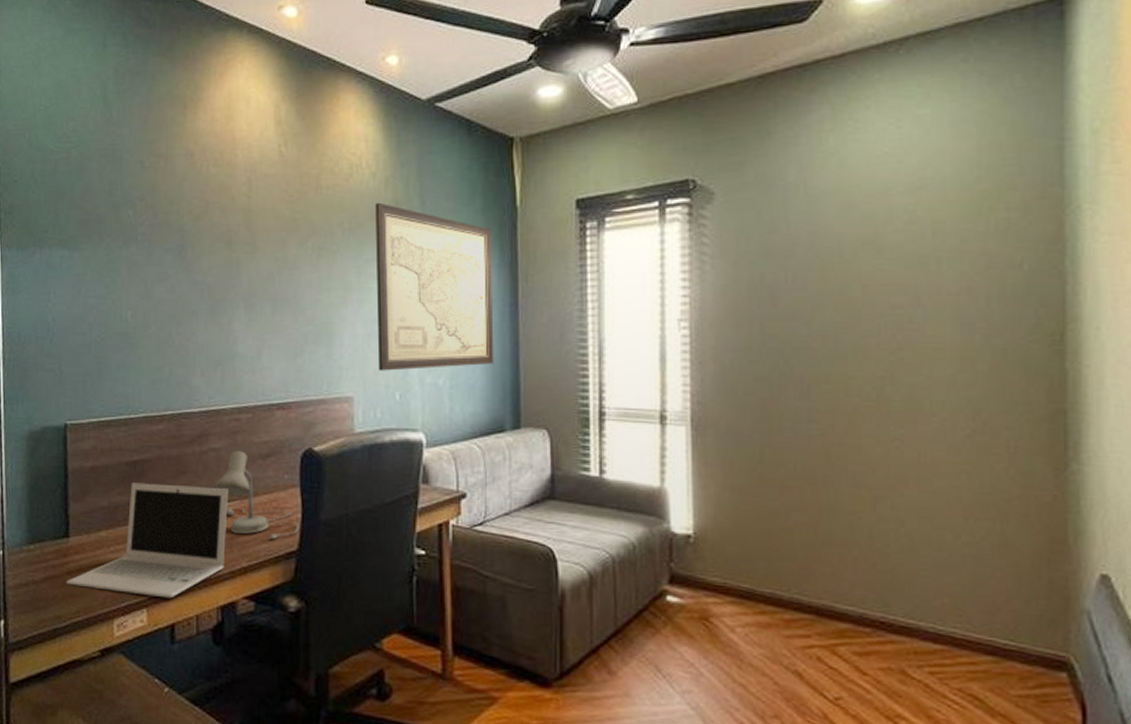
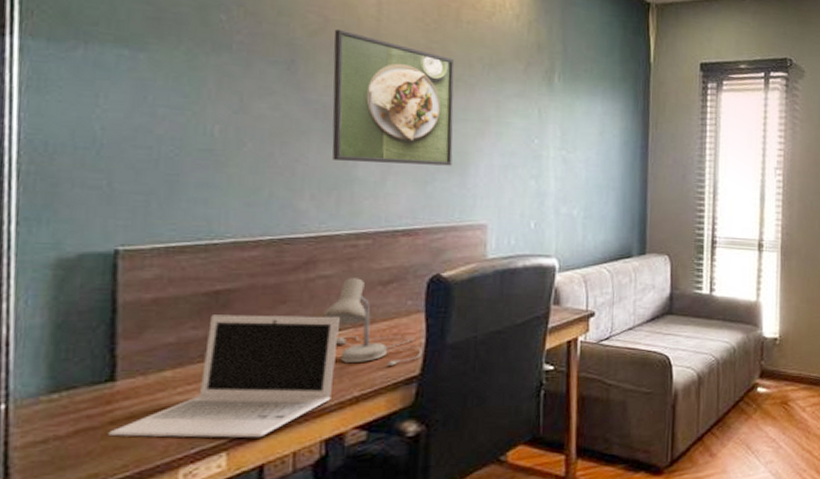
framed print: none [213,210,319,337] -> present [332,29,455,166]
wall art: present [374,202,494,371] -> none [514,43,628,201]

